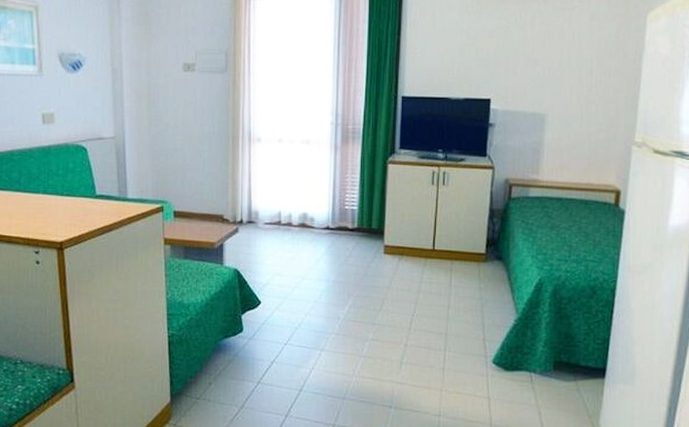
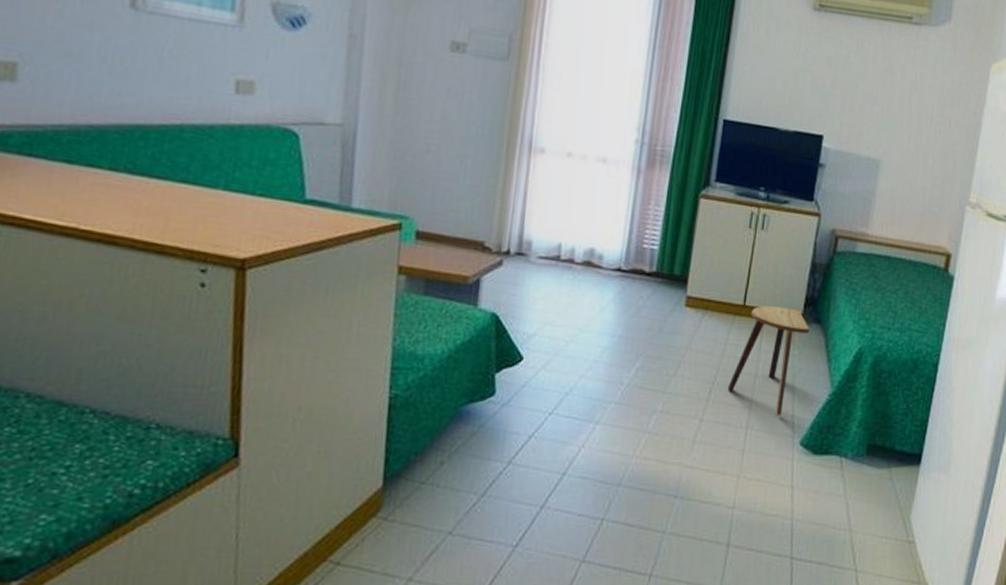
stool: none [425,248,493,339] -> present [727,305,810,415]

